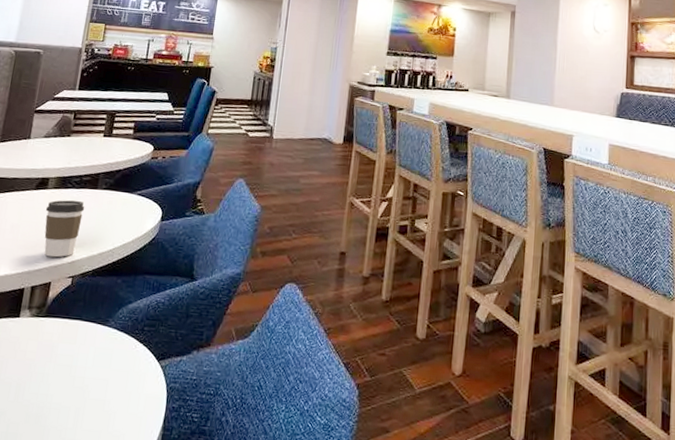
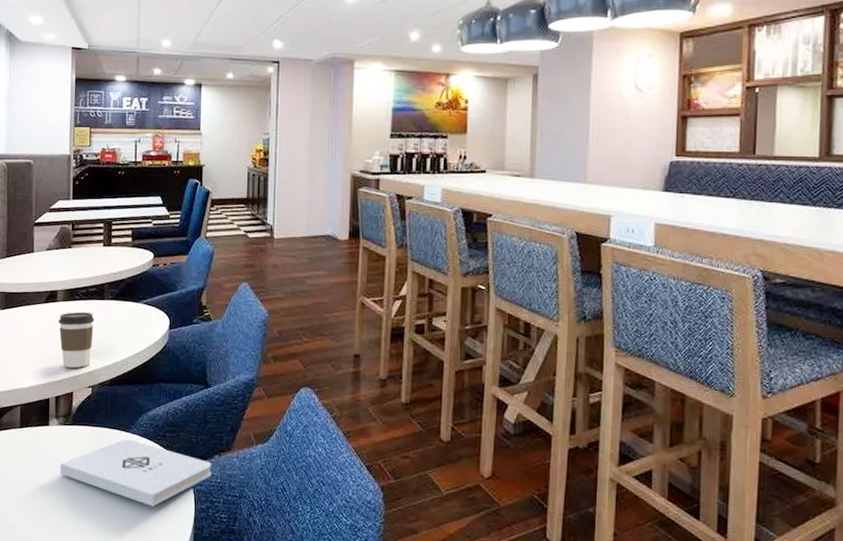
notepad: none [24,333,189,405] -> present [60,439,212,506]

